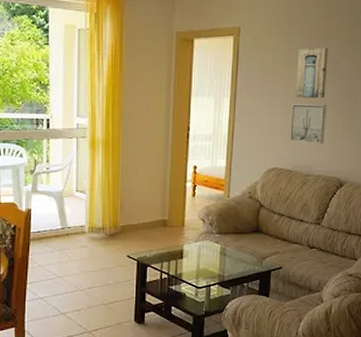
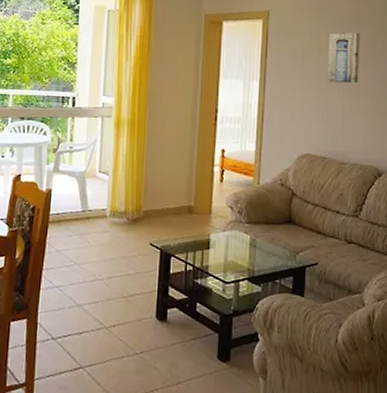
wall art: present [290,104,326,145] -> none [323,88,360,131]

